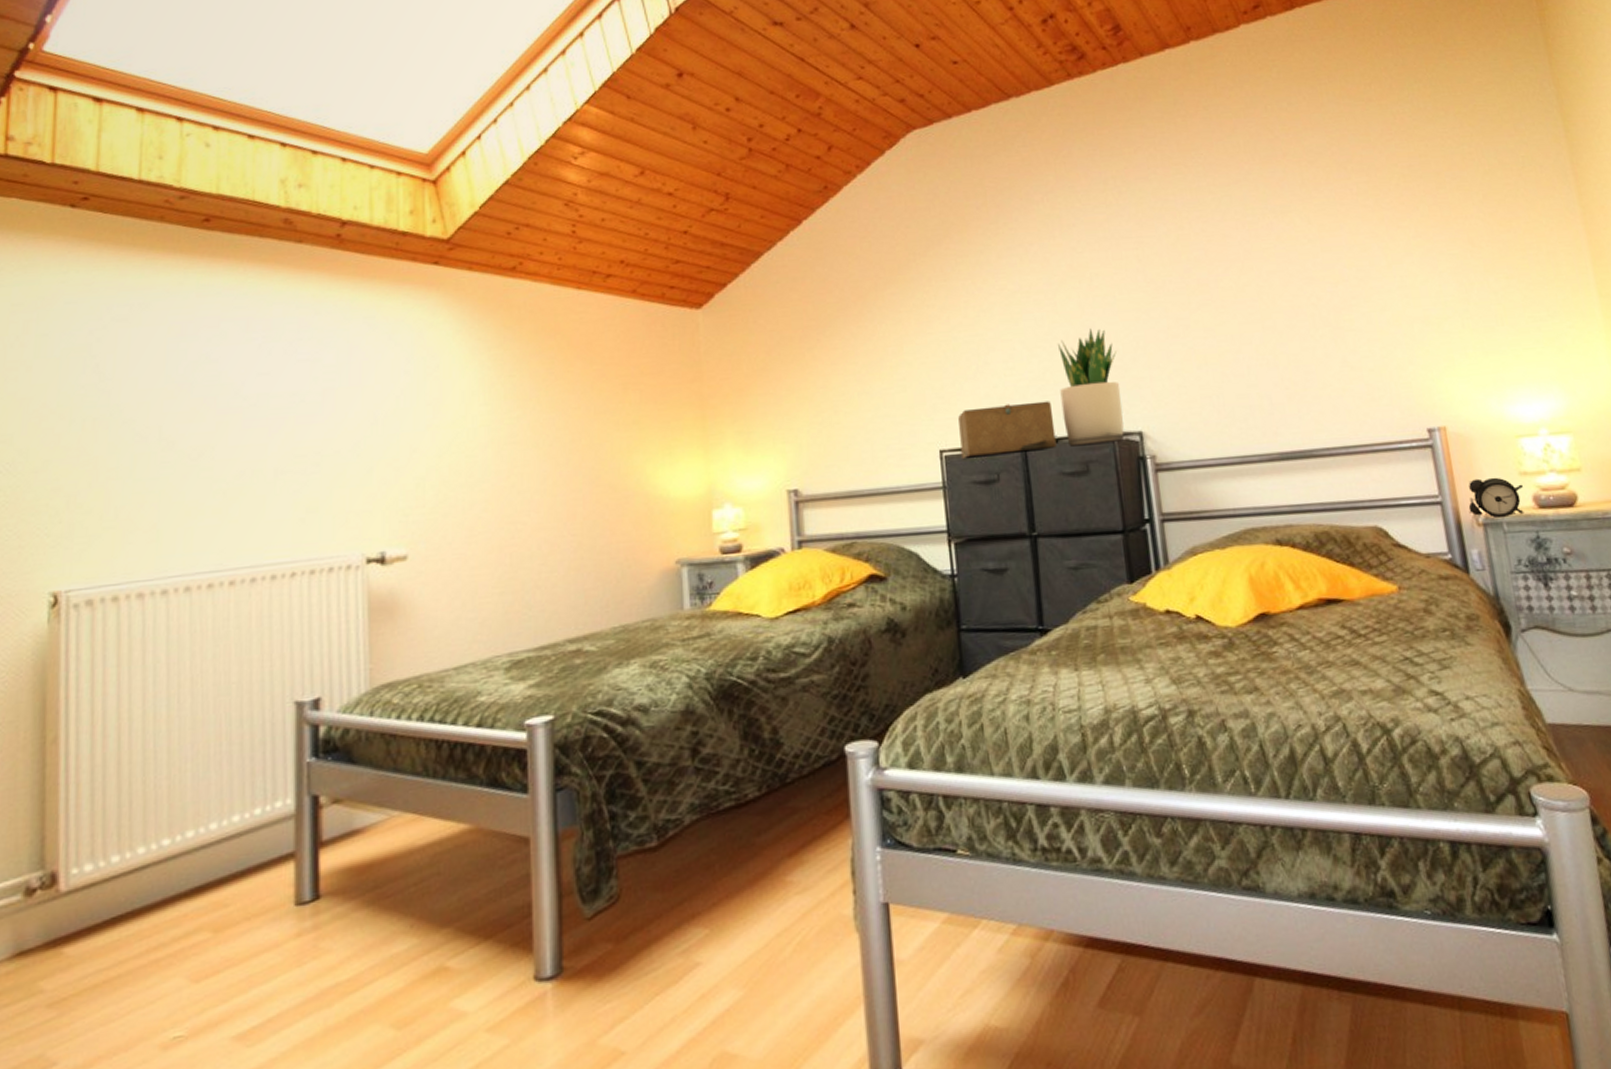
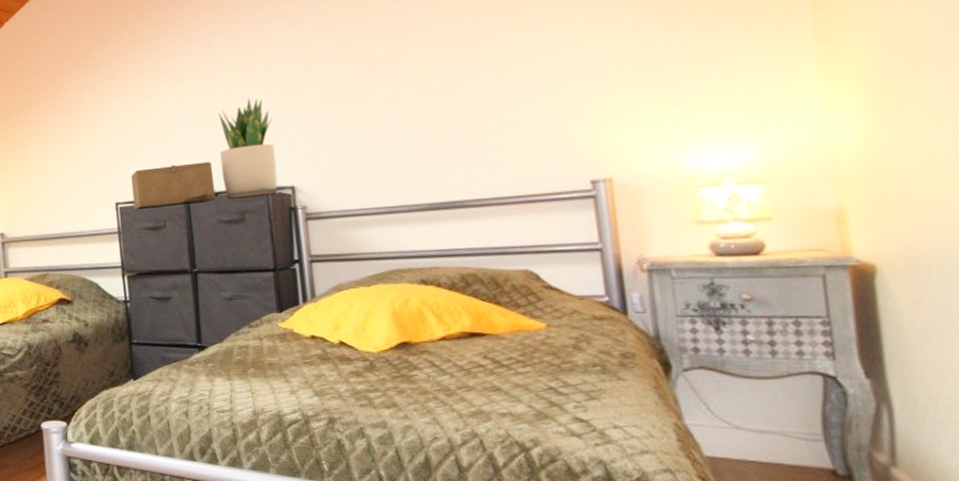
alarm clock: present [1468,477,1524,519] -> none [632,226,700,265]

